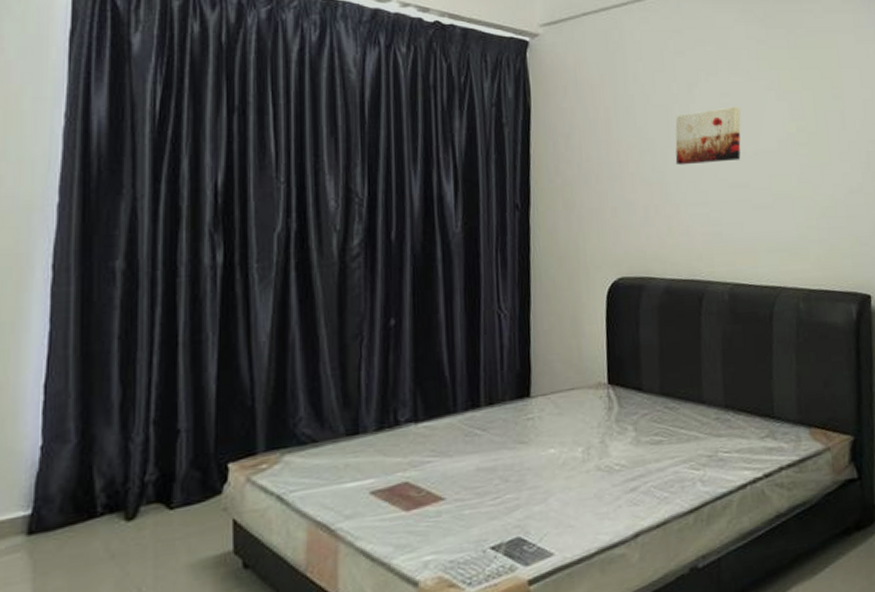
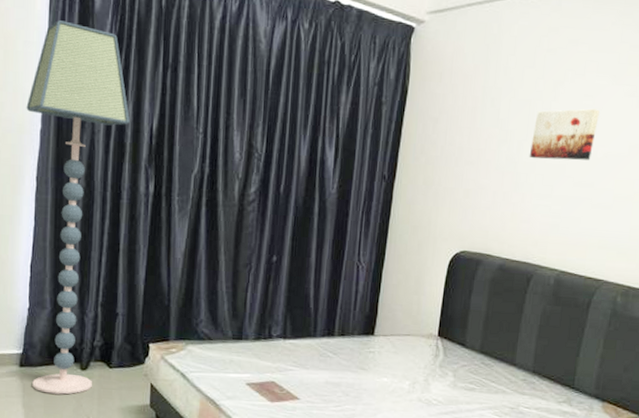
floor lamp: none [36,69,185,567] -> present [26,20,130,395]

